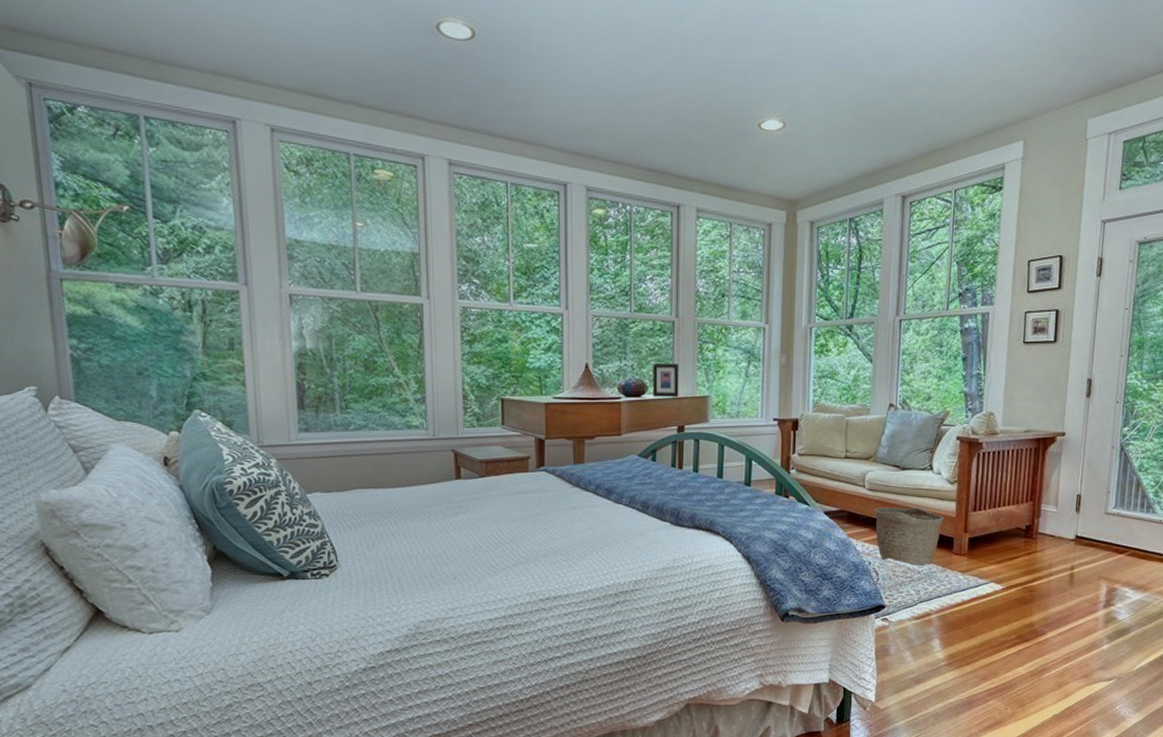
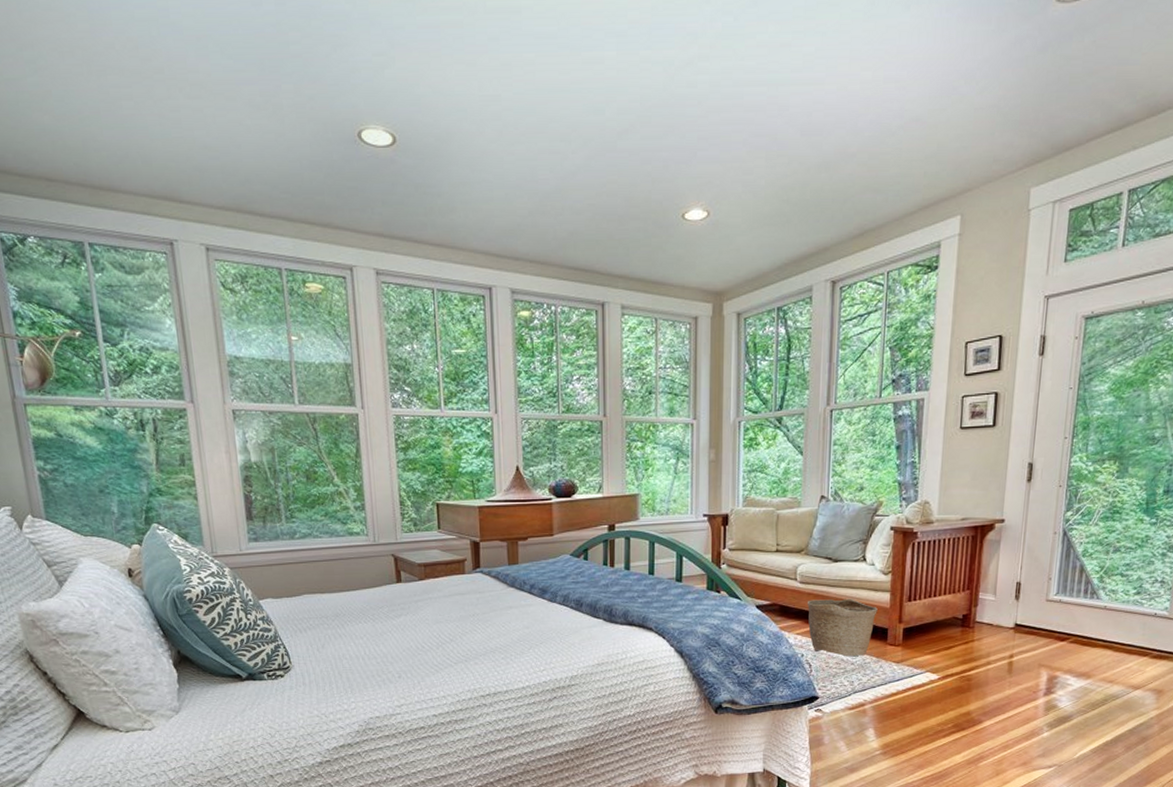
picture frame: present [652,363,679,398] -> none [582,462,609,497]

